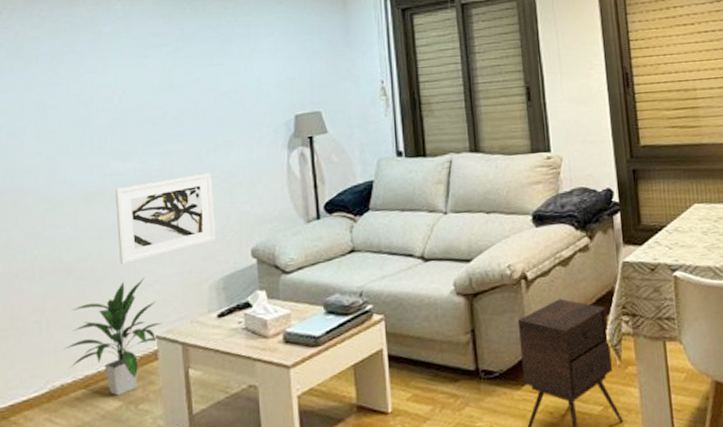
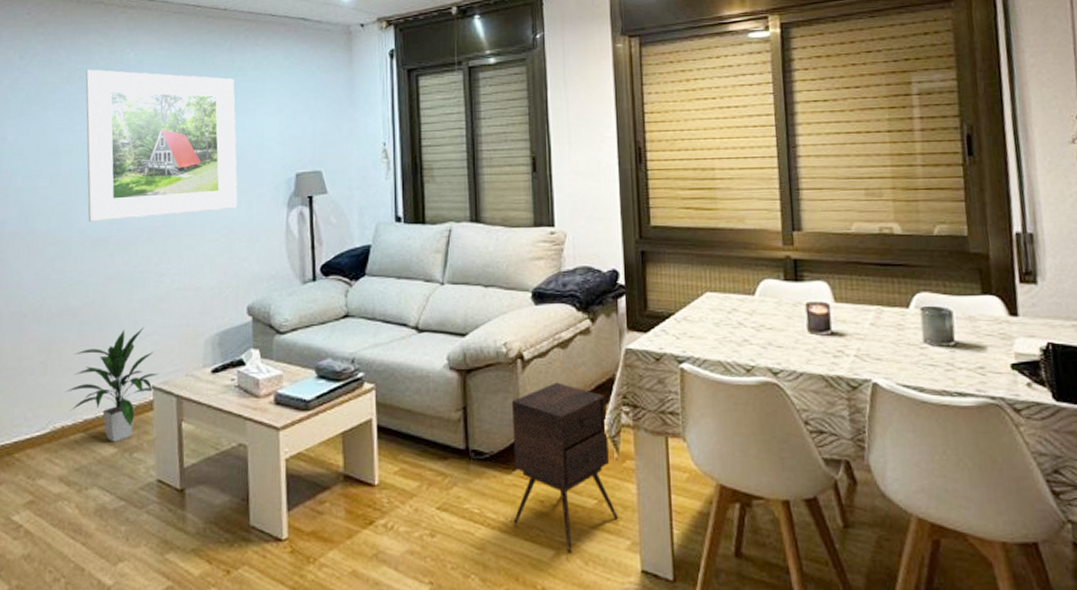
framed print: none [70,21,237,175] -> present [85,69,238,222]
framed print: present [115,172,216,265] -> none [120,226,214,313]

